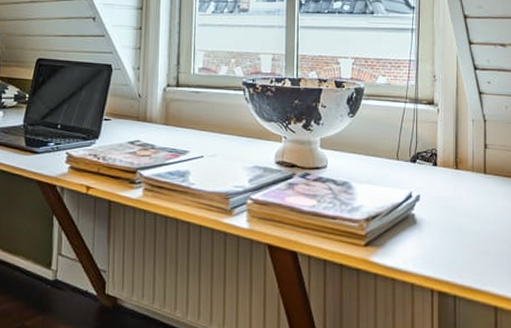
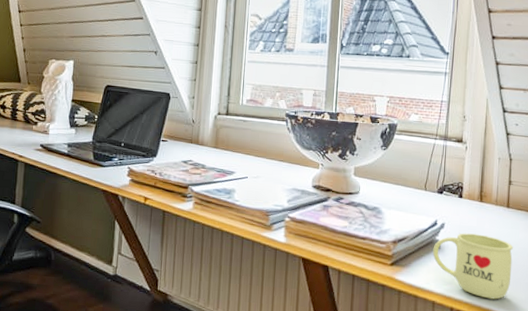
mug: none [409,204,493,276] -> present [432,233,513,300]

